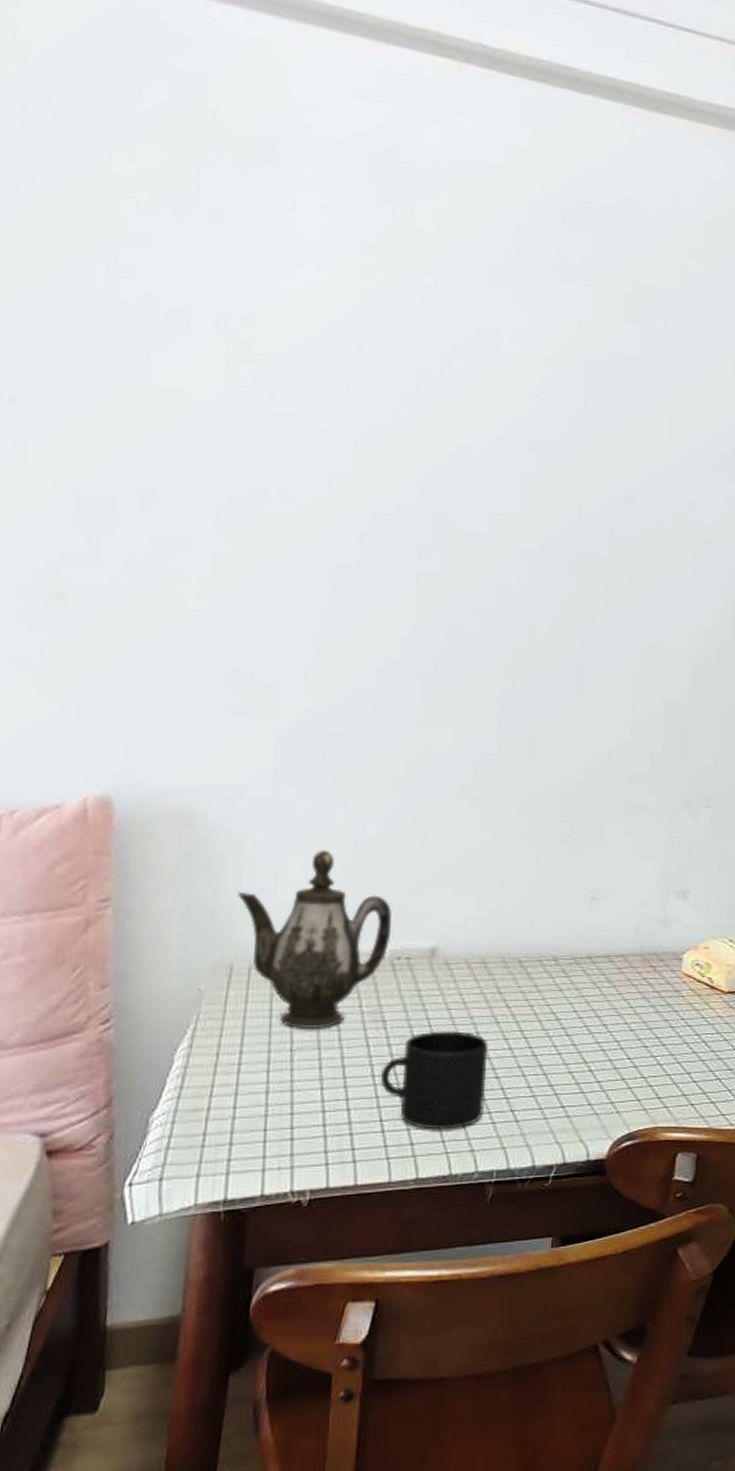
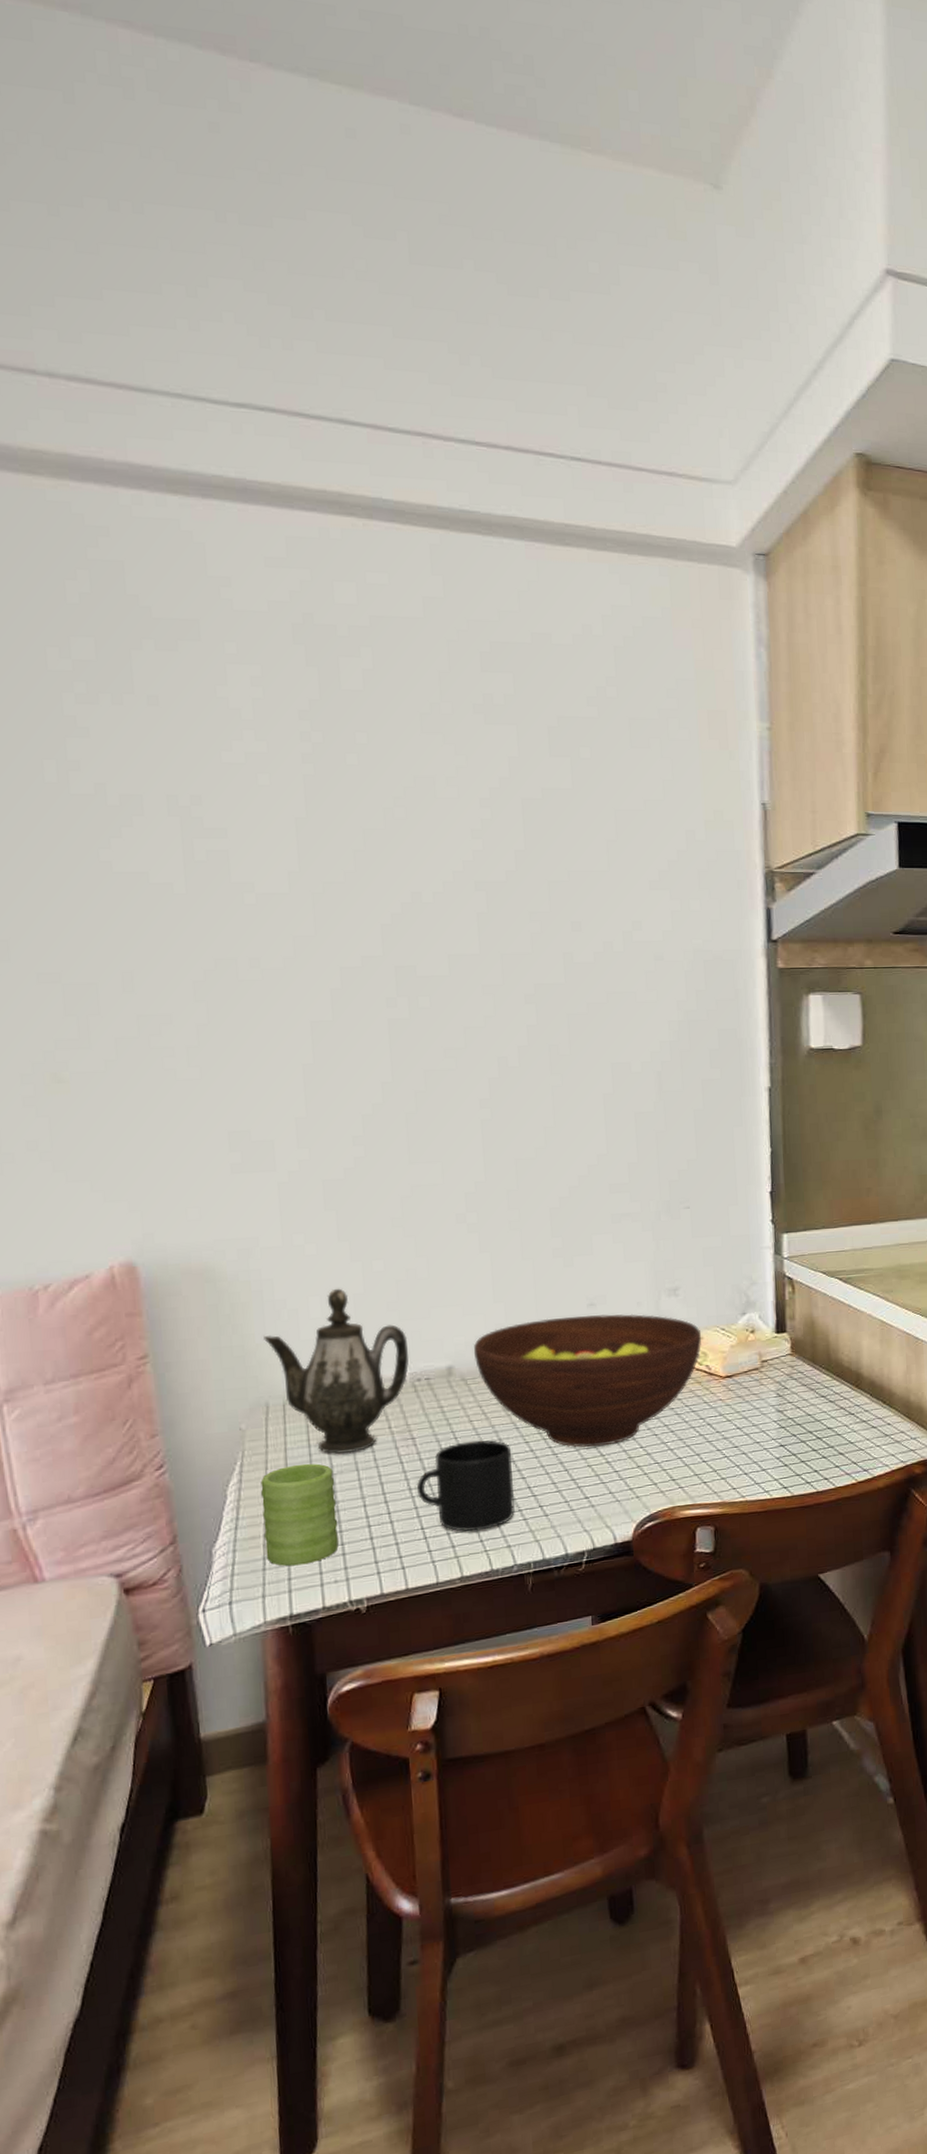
mug: none [207,1035,293,1146] -> present [260,1463,339,1567]
fruit bowl: none [461,907,708,1053] -> present [473,1314,702,1448]

